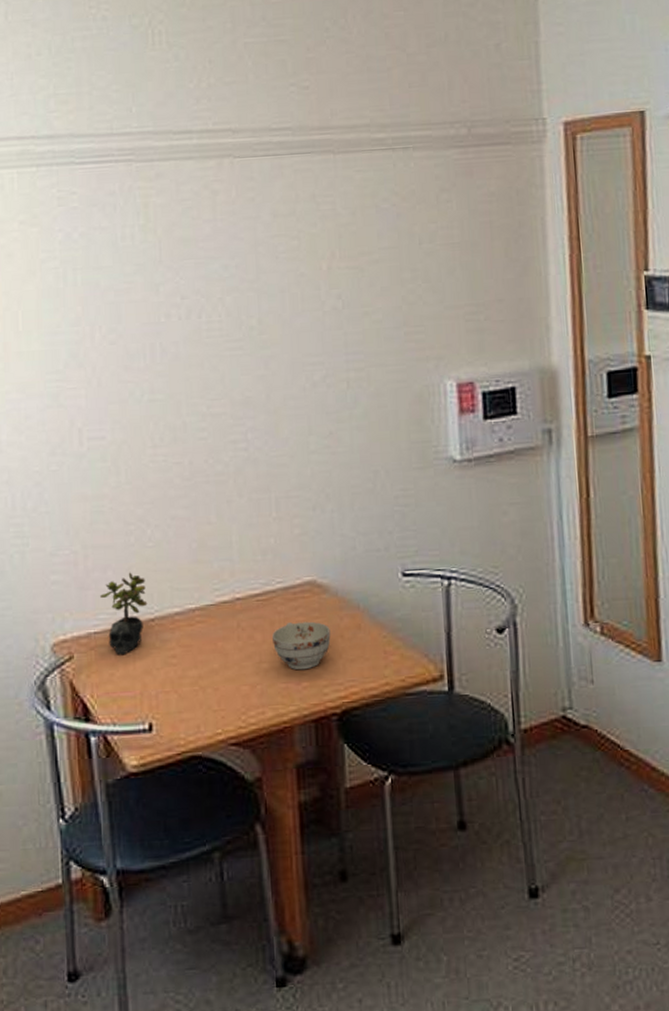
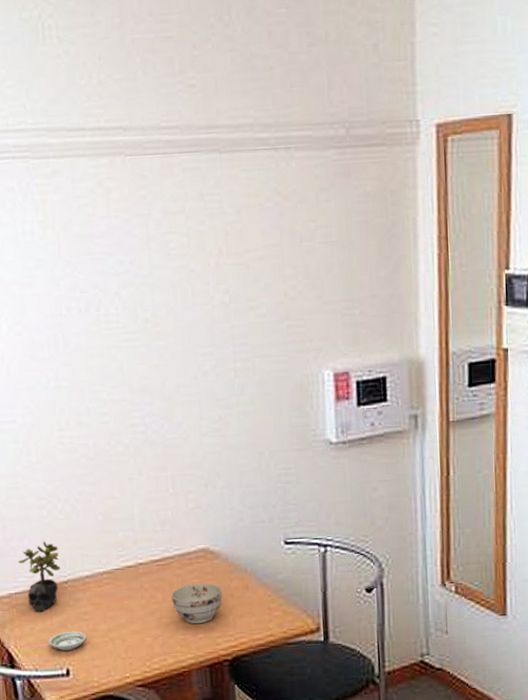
saucer: none [129,677,174,701] -> present [48,631,87,651]

